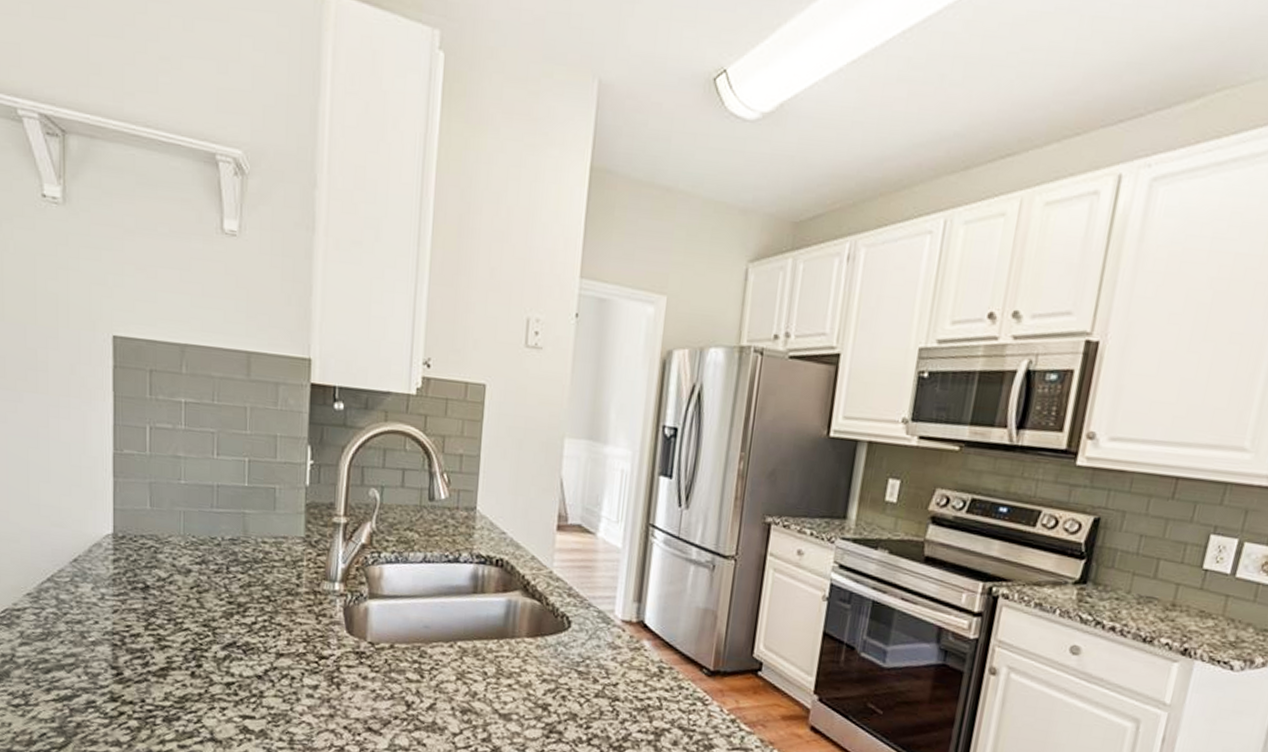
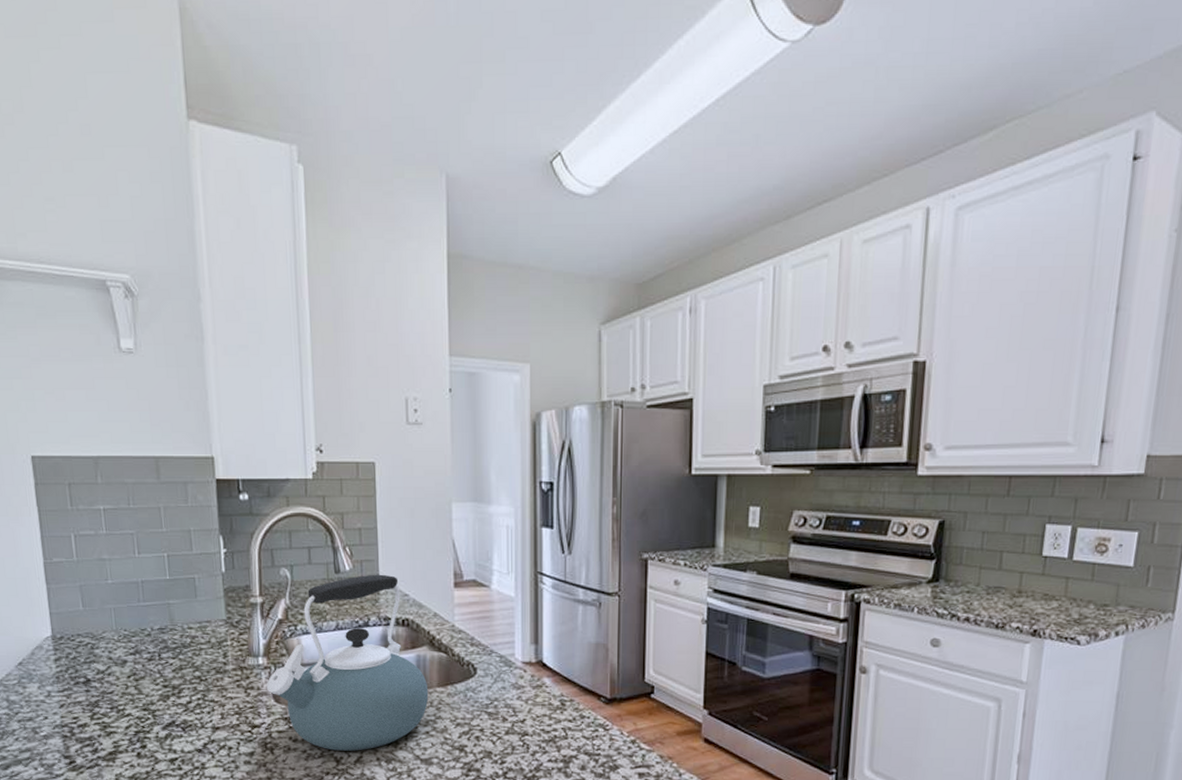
kettle: none [340,506,516,697] -> present [266,574,429,751]

